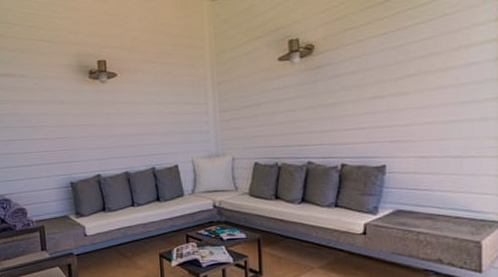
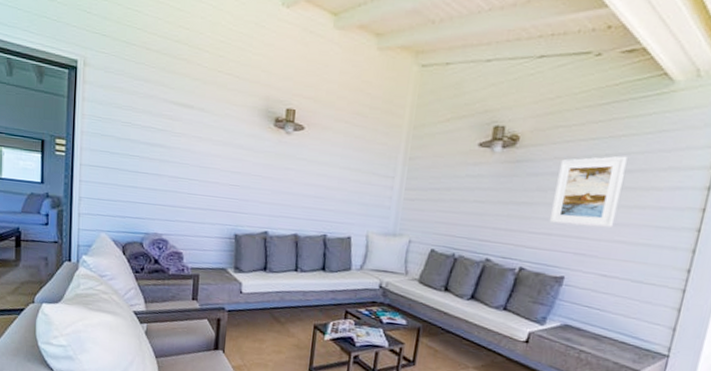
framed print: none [357,44,421,117] -> present [548,156,628,228]

